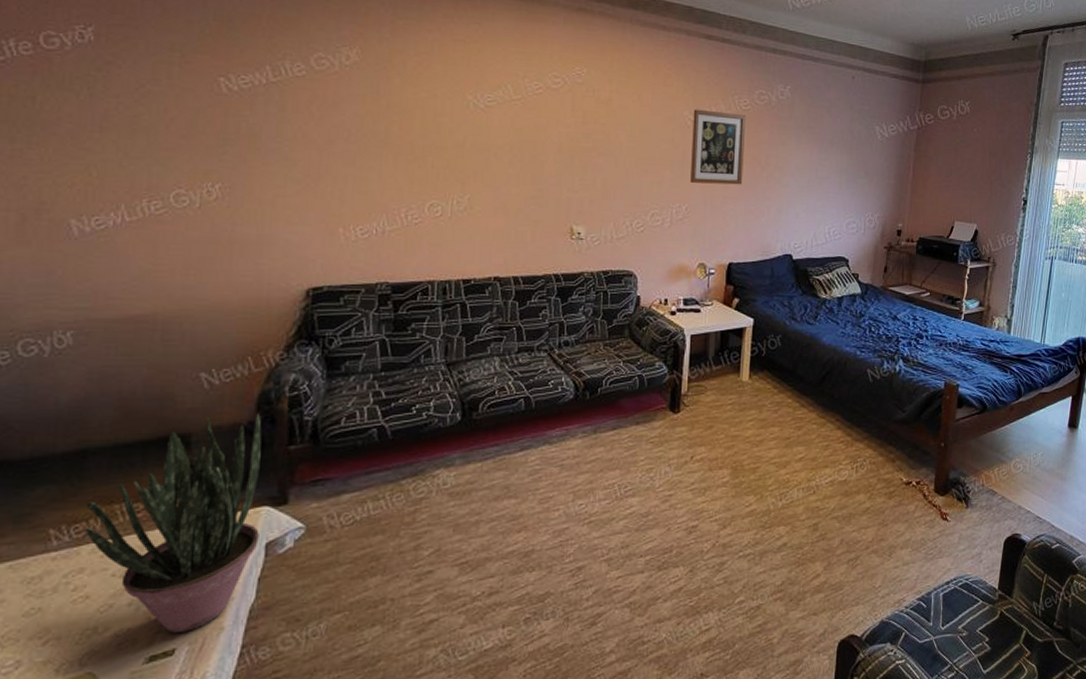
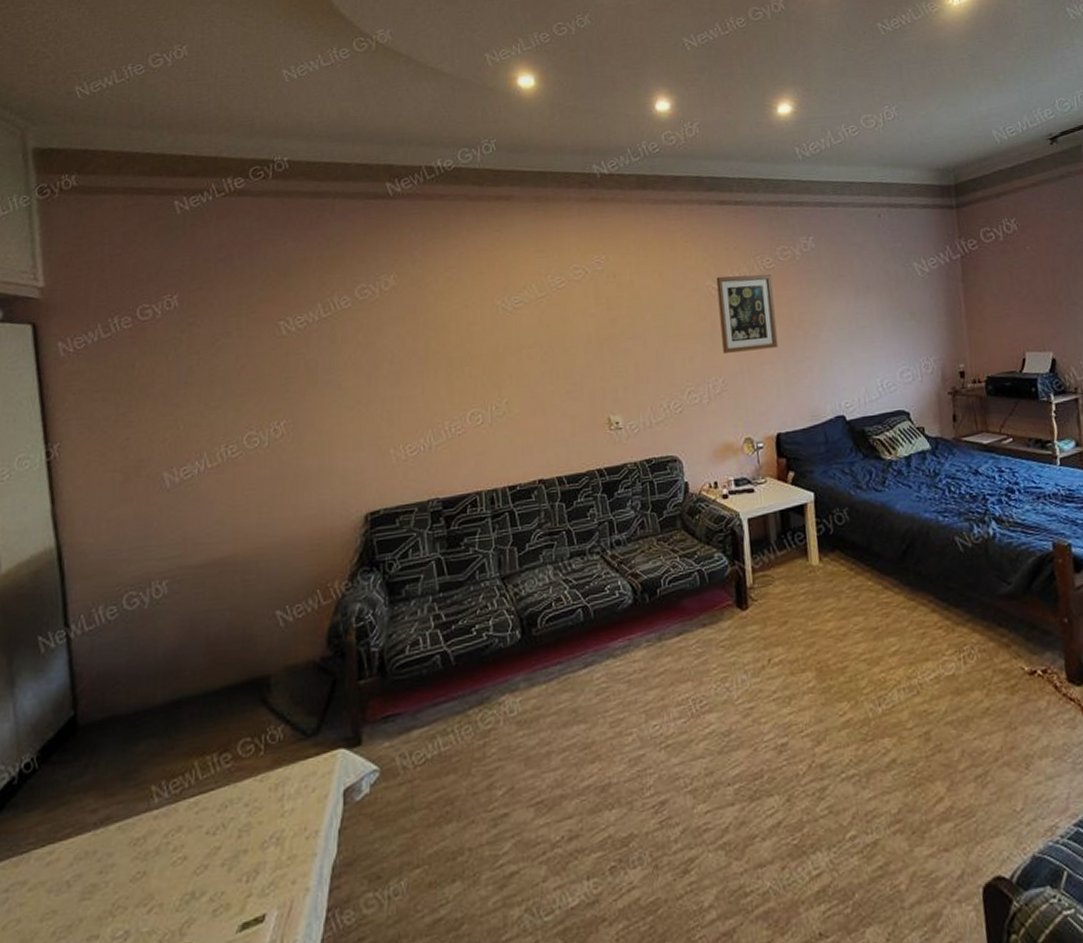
potted plant: present [84,412,262,633] -> none [181,647,337,896]

